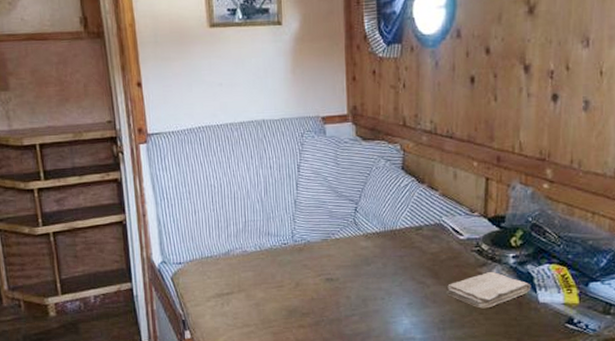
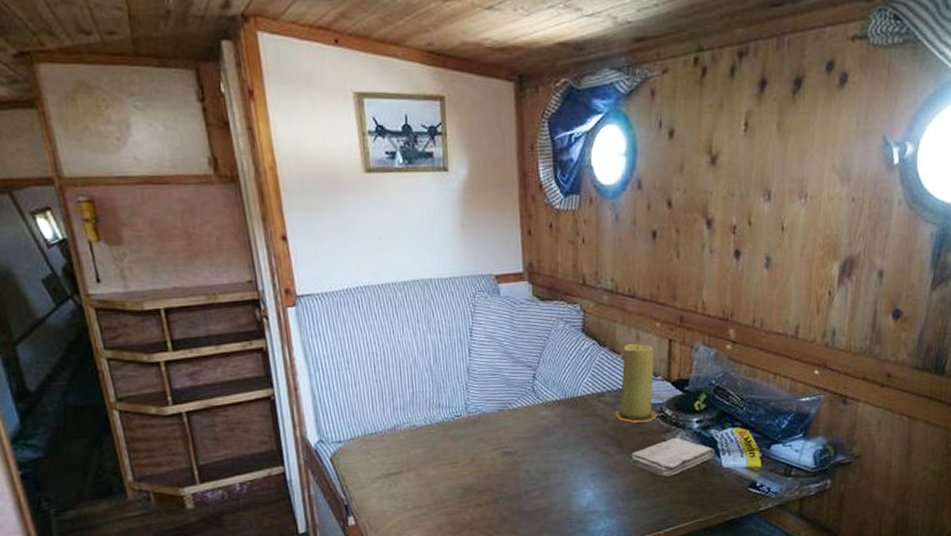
candle: none [433,181,473,256] -> present [615,343,657,423]

